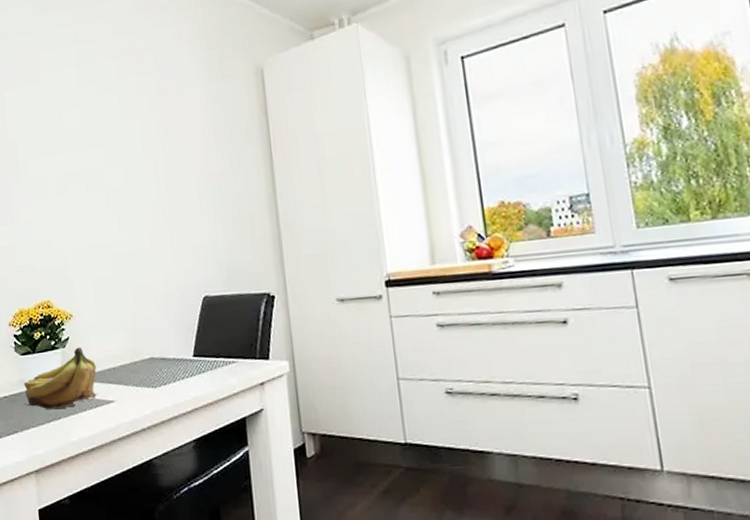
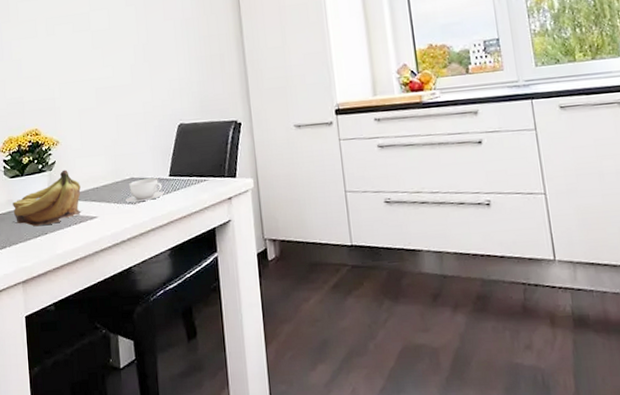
teacup: none [145,358,188,385] -> present [126,178,164,202]

